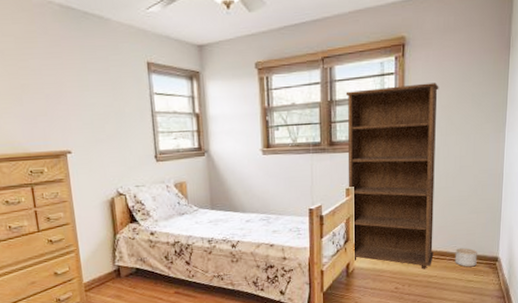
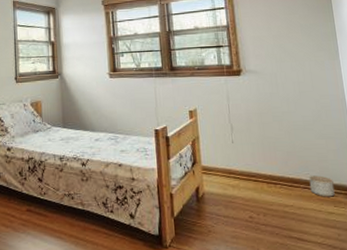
bookcase: present [345,83,439,270] -> none [182,15,287,198]

